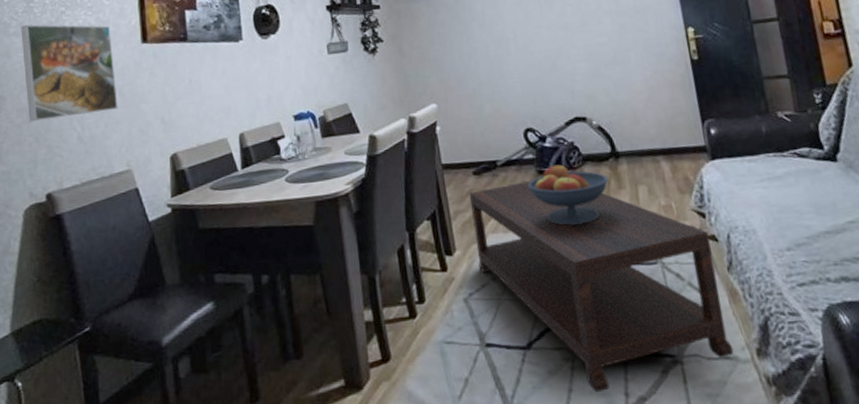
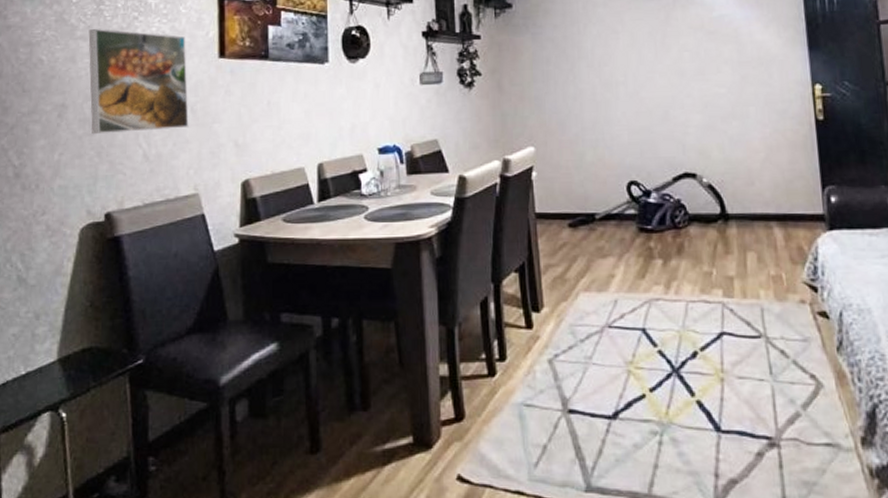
coffee table: present [468,181,734,393] -> none [562,238,837,472]
fruit bowl: present [528,164,608,225] -> none [627,221,714,289]

